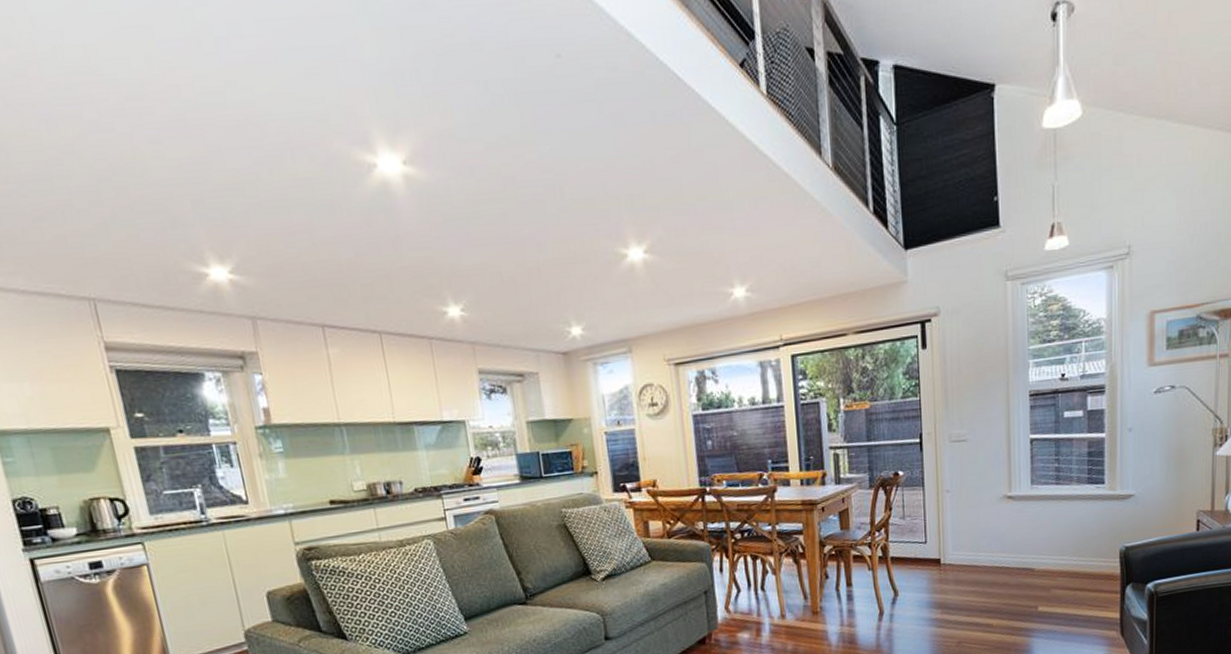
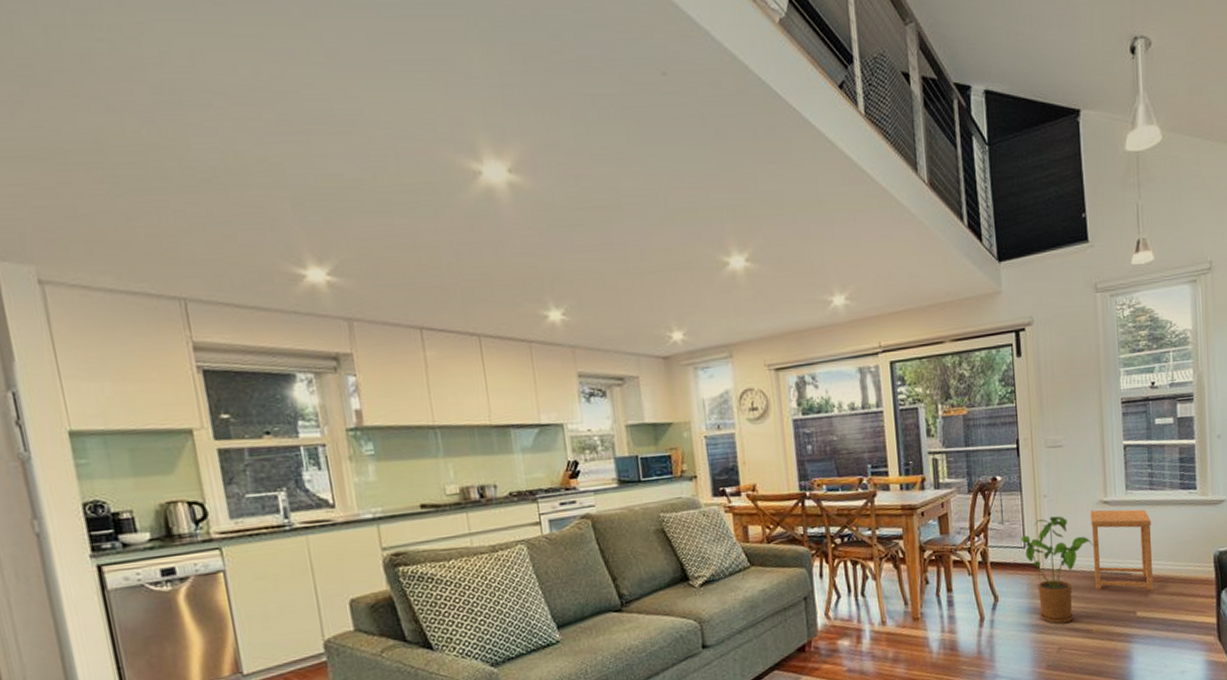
house plant: none [922,511,996,619] -> present [1020,516,1093,624]
side table: none [994,504,1056,586] -> present [1090,509,1153,591]

